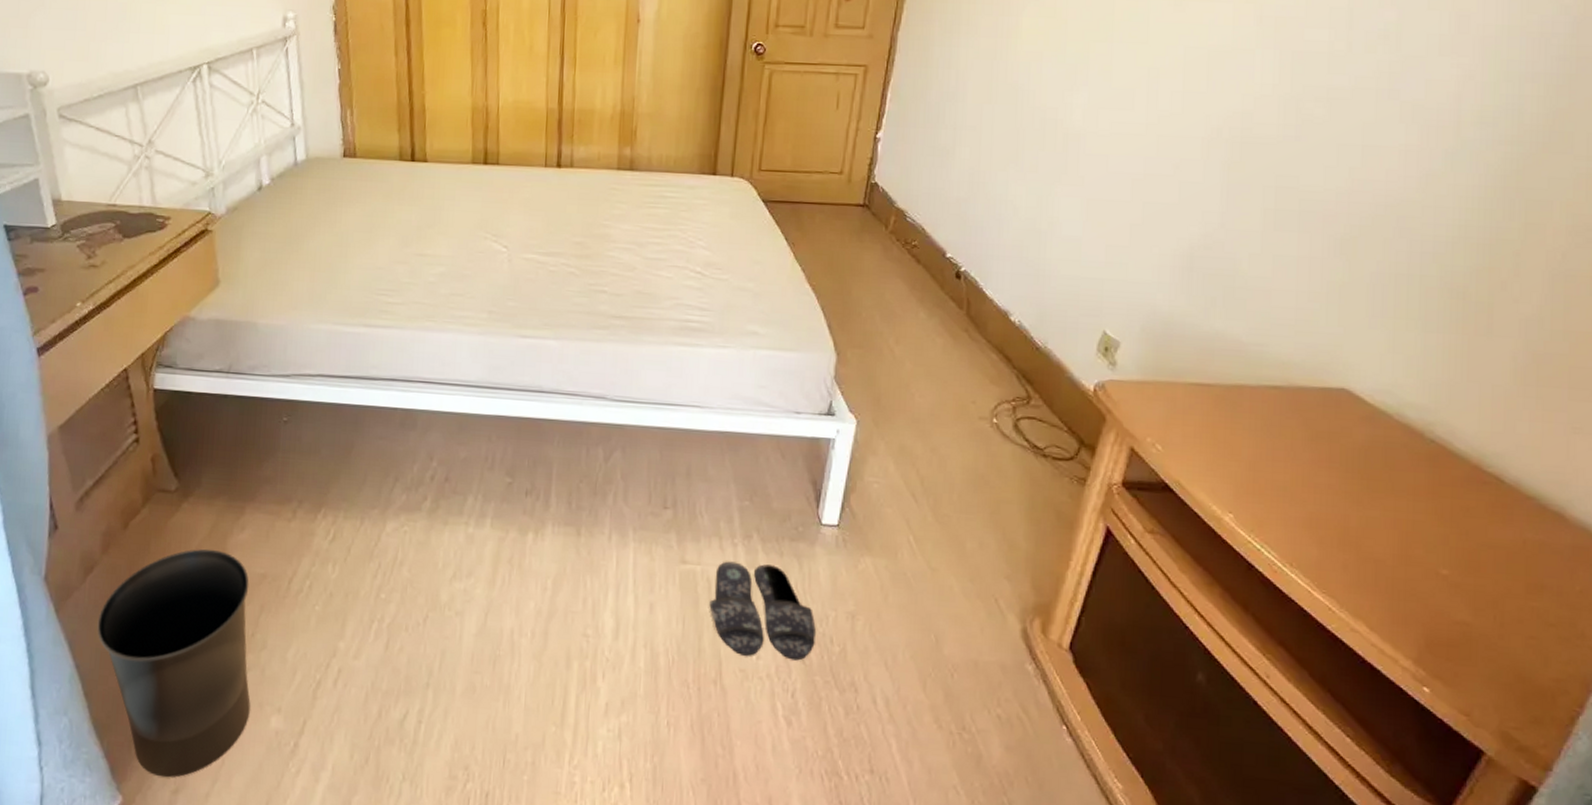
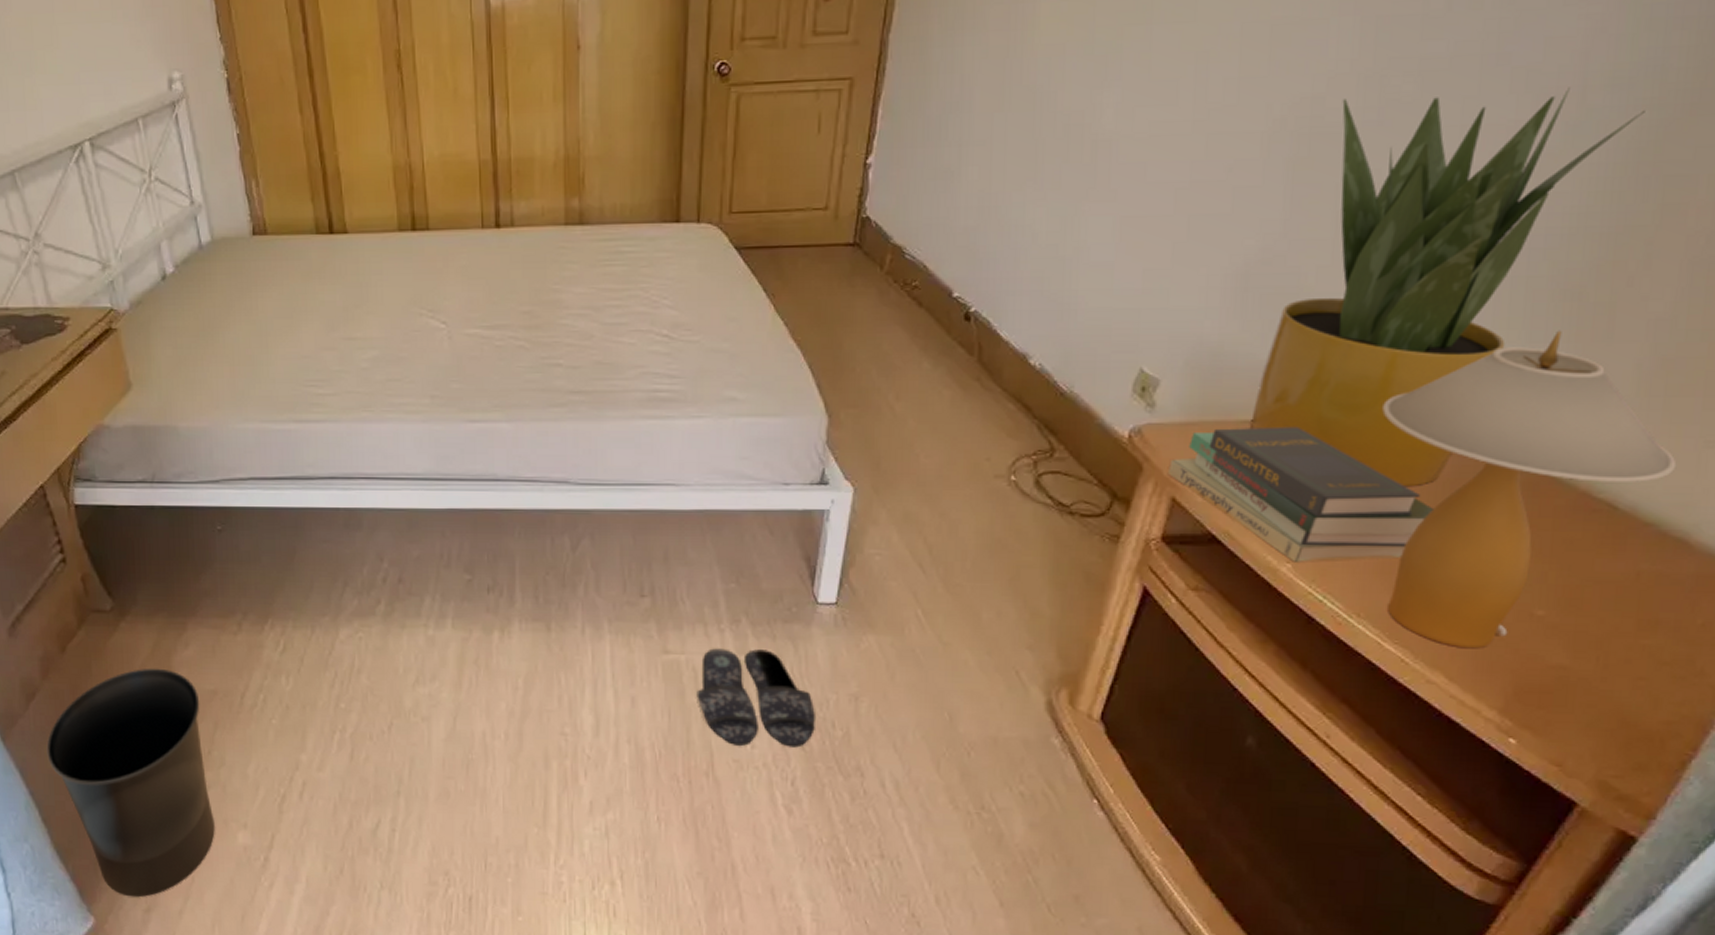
books: none [1126,388,1351,516] -> present [1167,426,1433,562]
planter: none [1195,116,1508,452] -> present [1249,87,1645,487]
table lamp: none [1306,323,1551,602] -> present [1382,330,1677,649]

